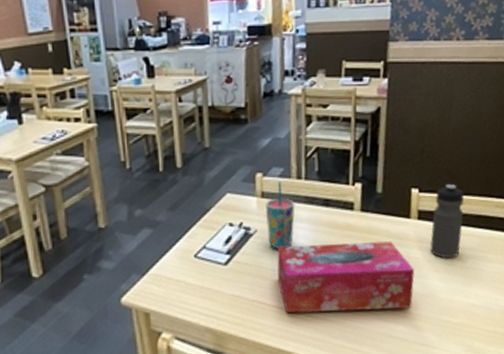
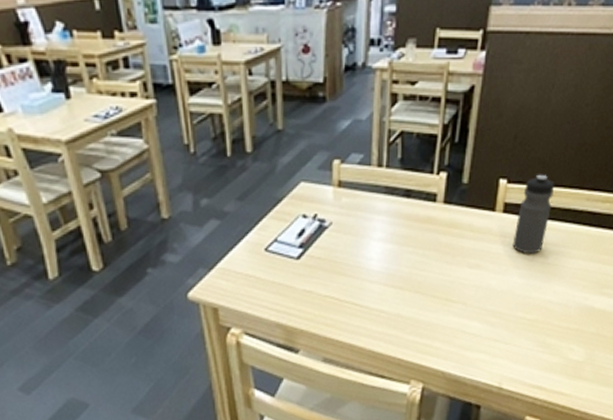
cup: present [265,181,295,249] -> none [341,169,374,243]
tissue box: present [277,241,415,314] -> none [351,235,495,309]

